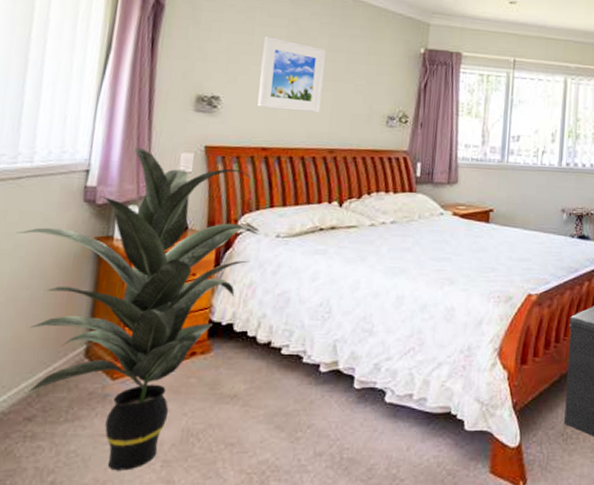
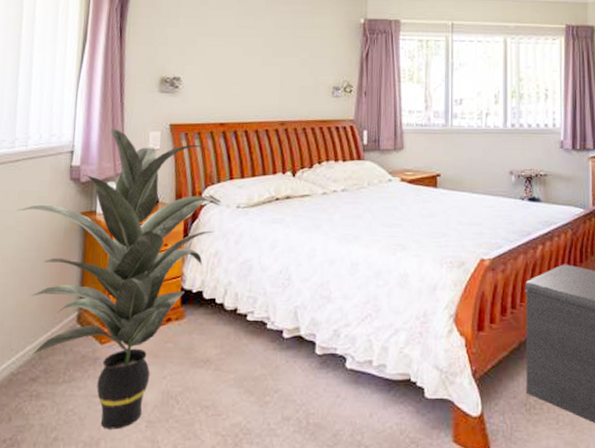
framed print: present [257,35,326,113] -> none [214,17,273,88]

